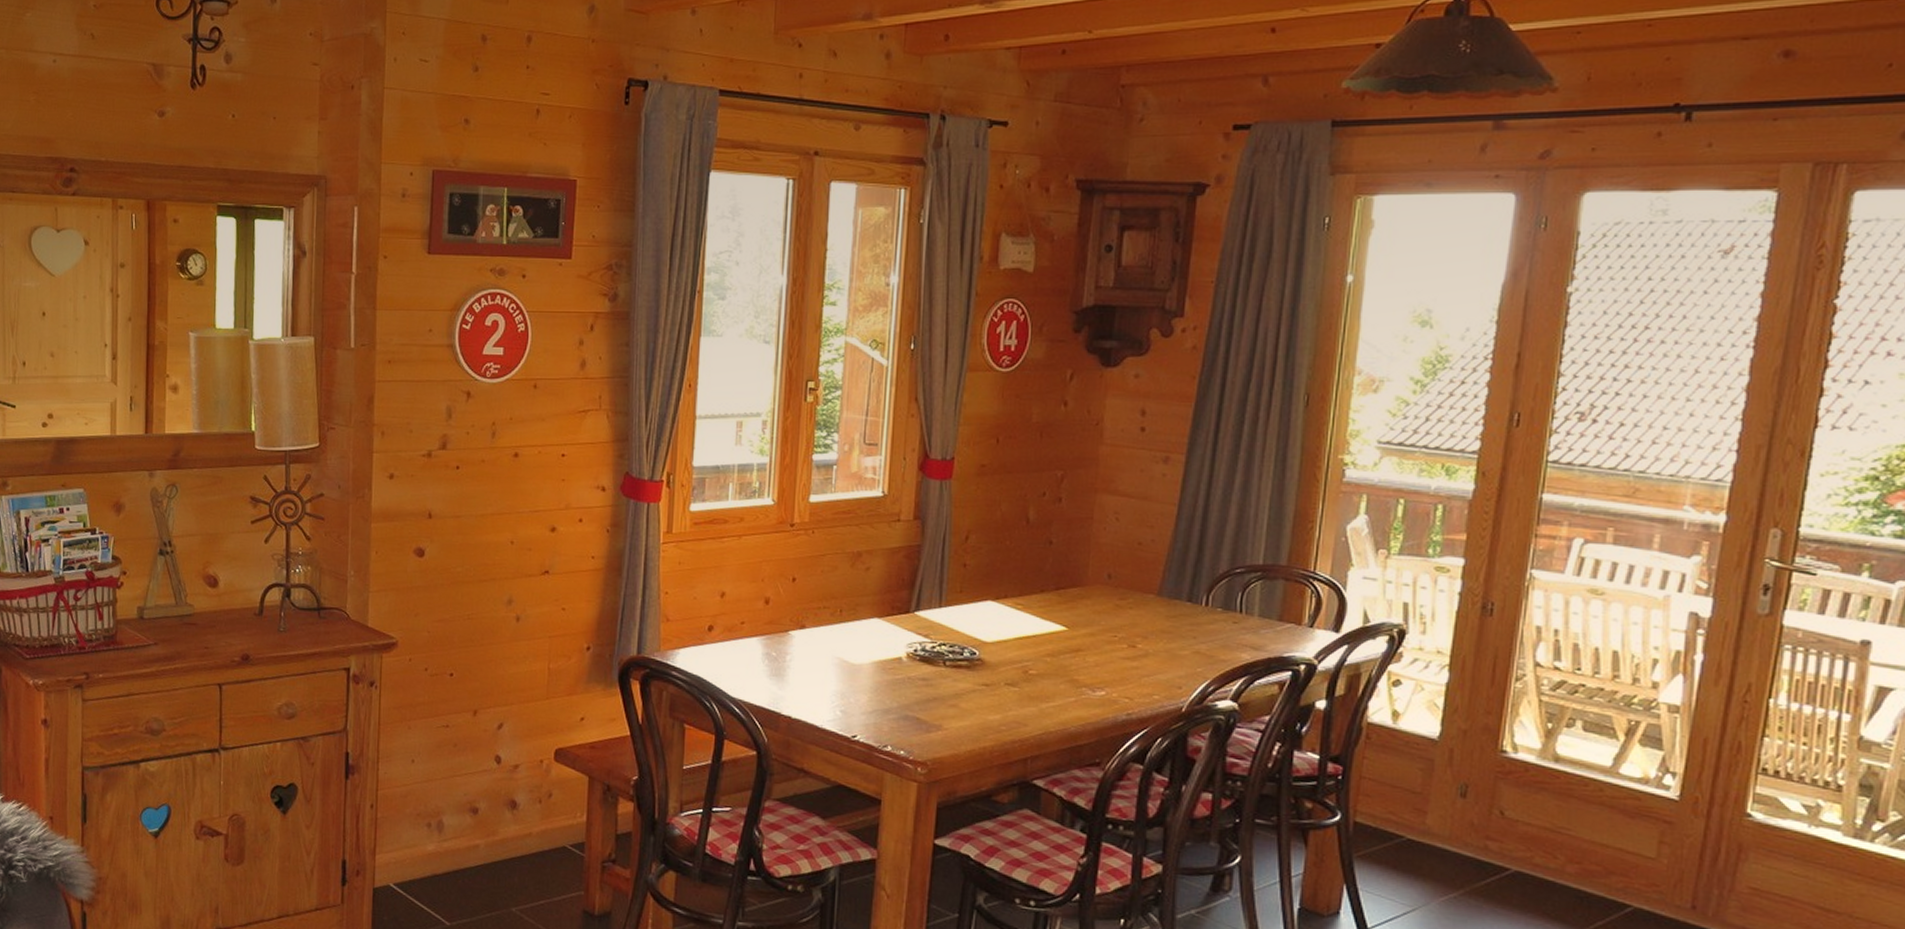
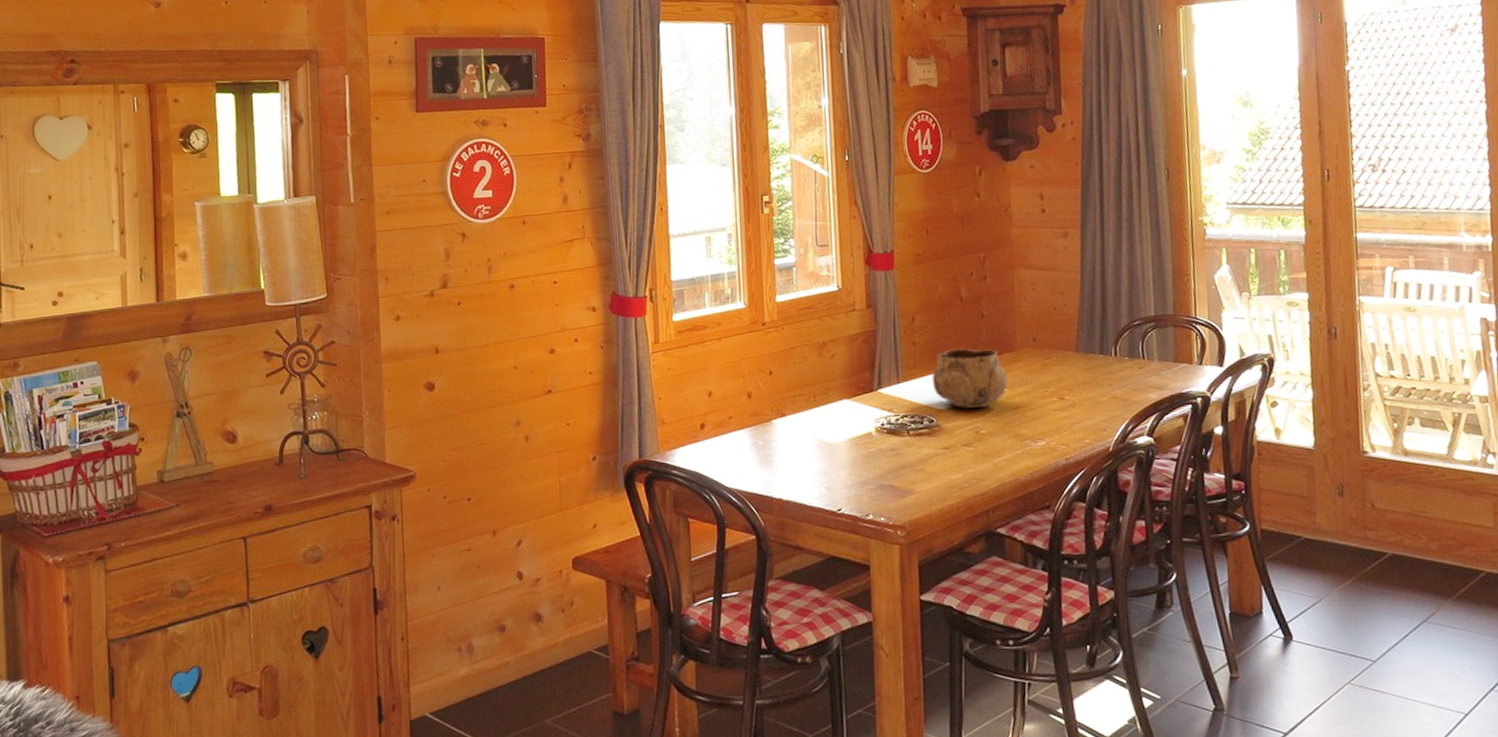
decorative bowl: none [980,576,1071,645] -> present [931,348,1008,408]

